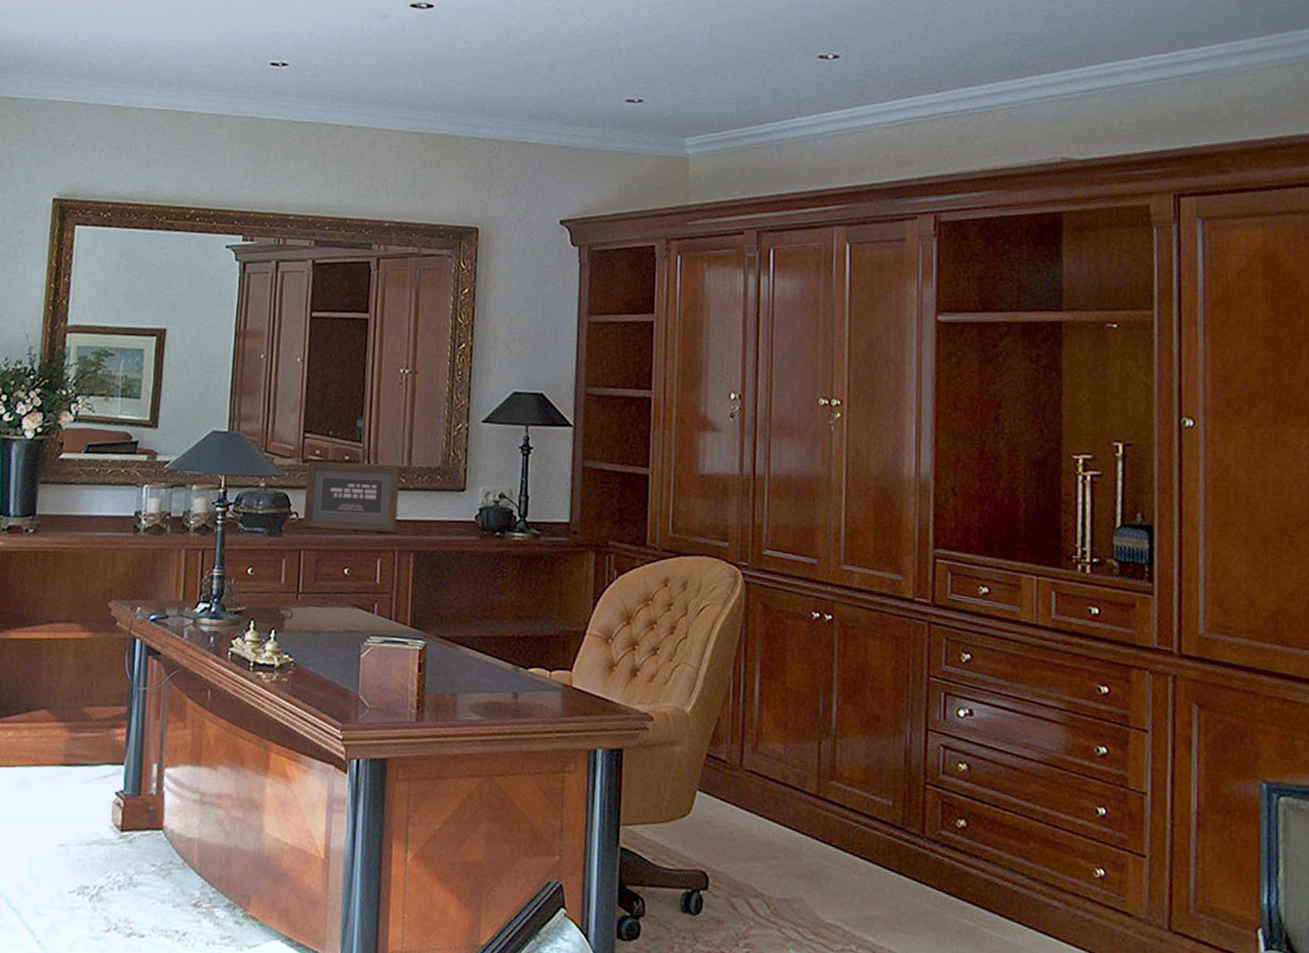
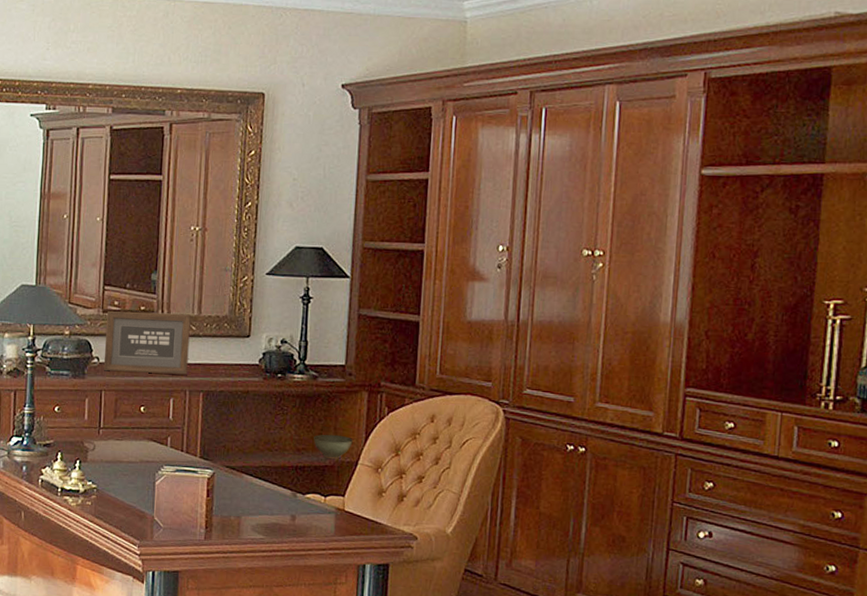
bowl: none [536,600,580,629] -> present [313,434,353,460]

